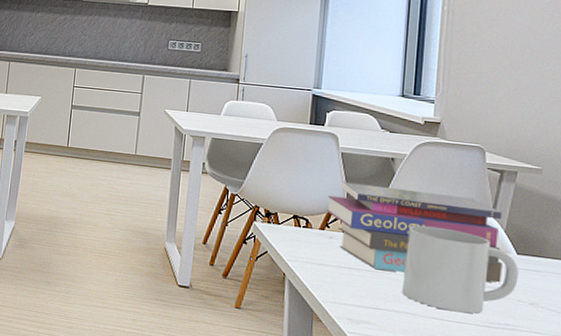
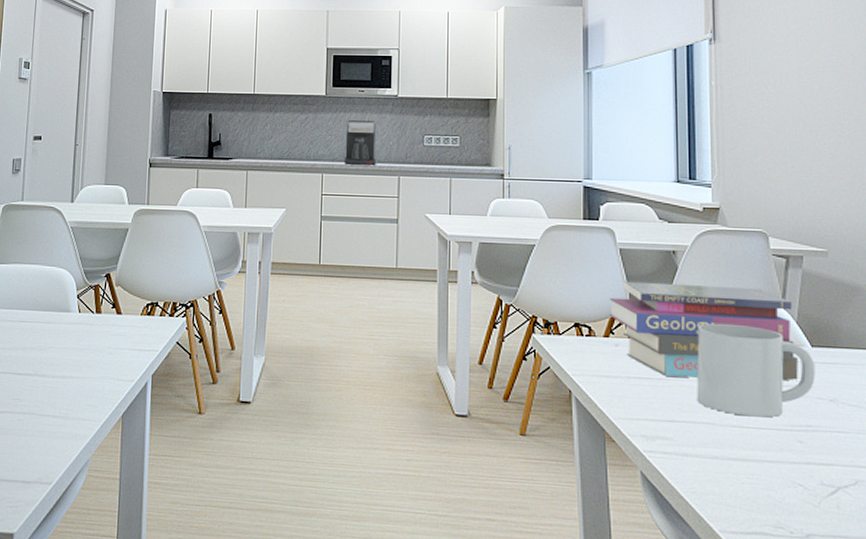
coffee maker: none [96,23,126,65] -> present [345,120,376,166]

